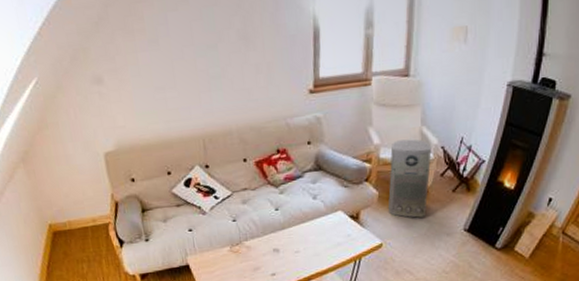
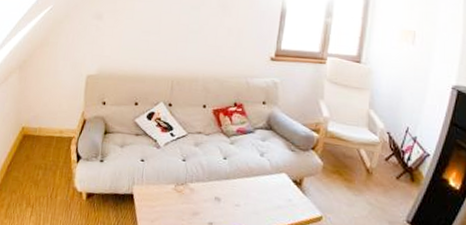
air purifier: present [388,139,432,218] -> none [332,117,378,198]

